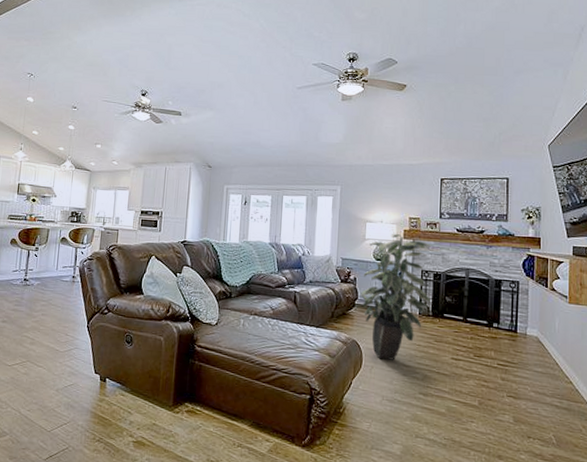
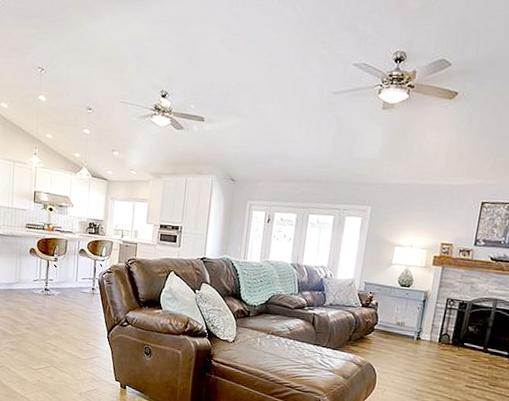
indoor plant: present [361,233,431,360] -> none [381,259,461,385]

